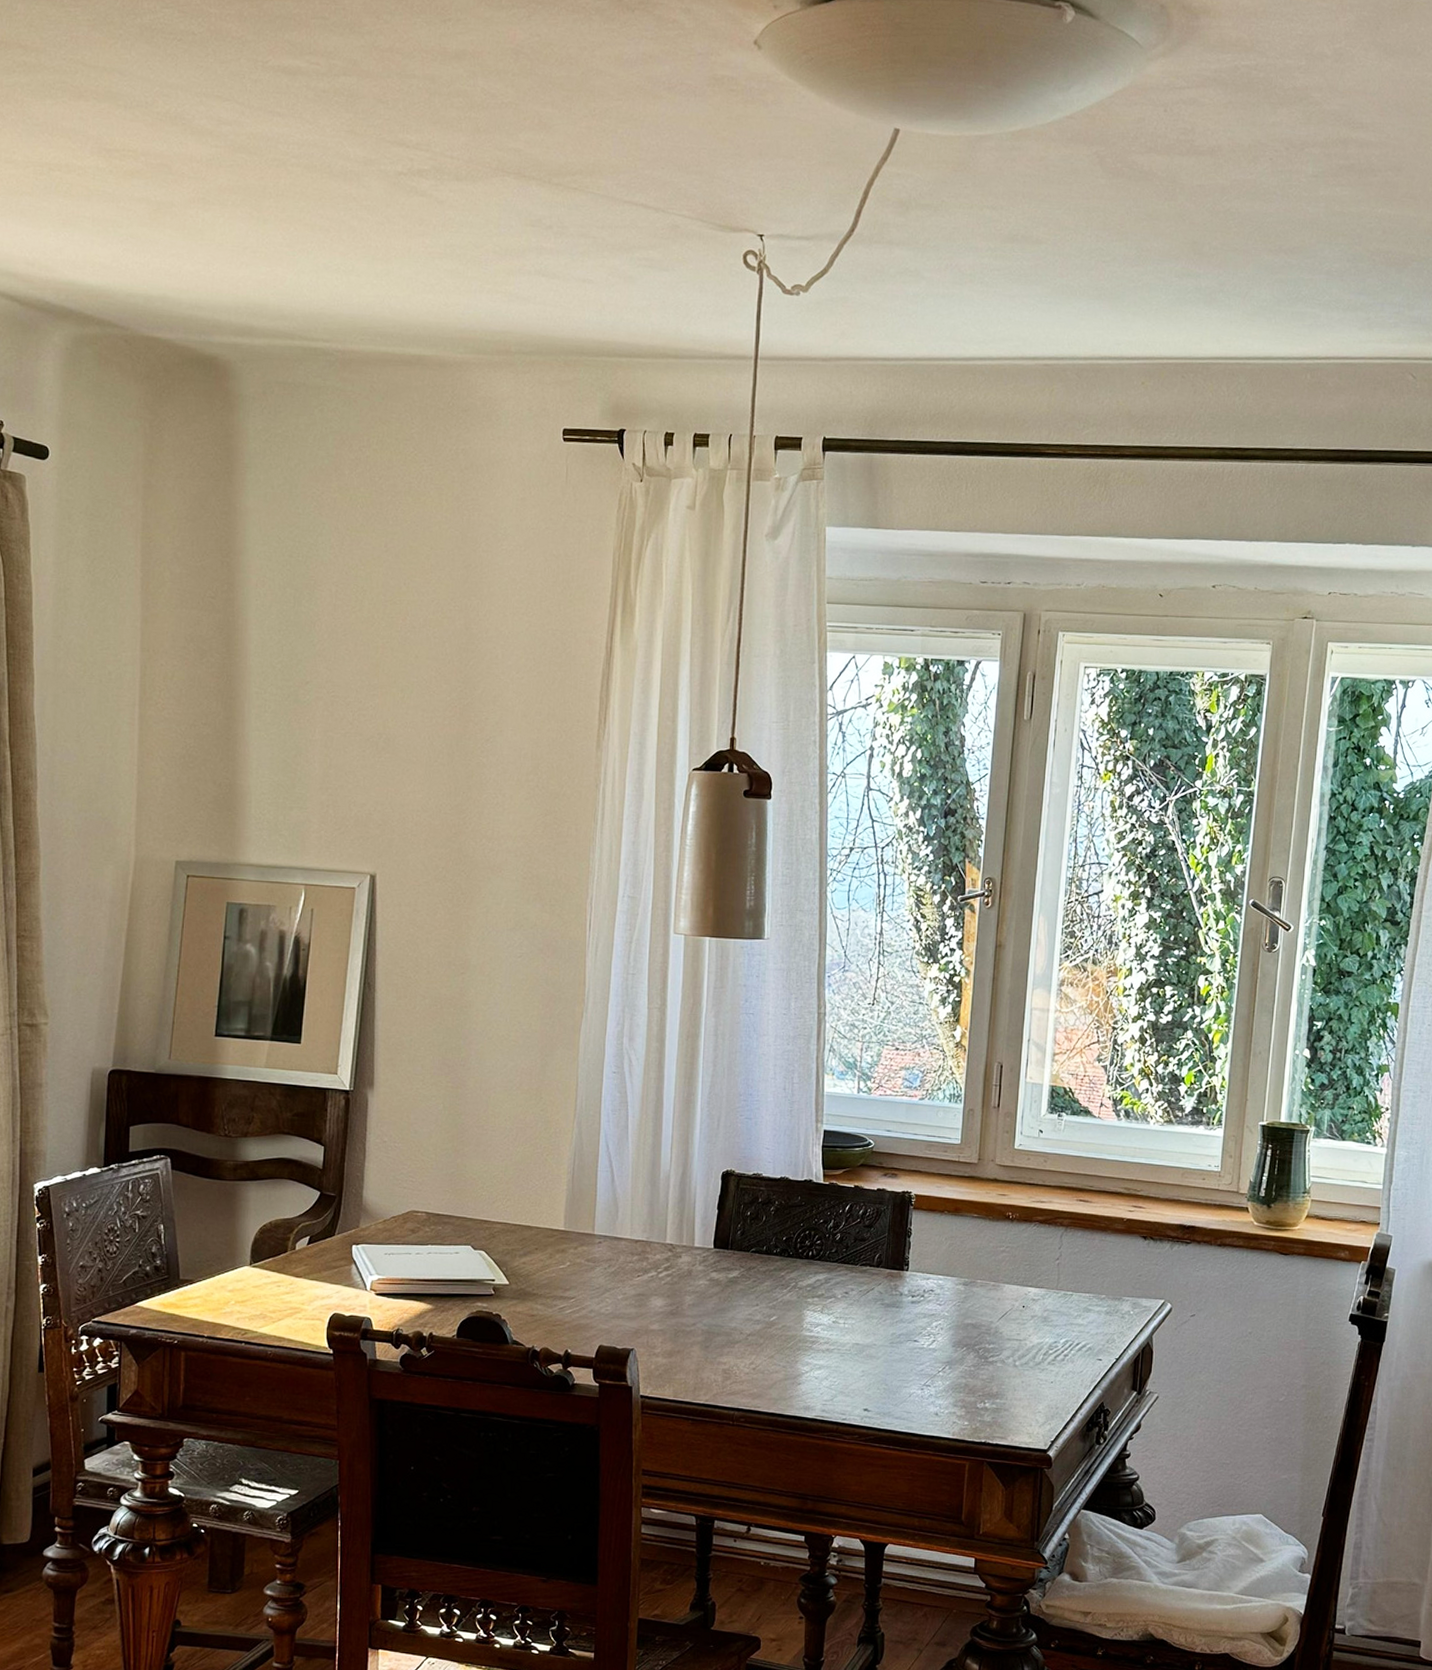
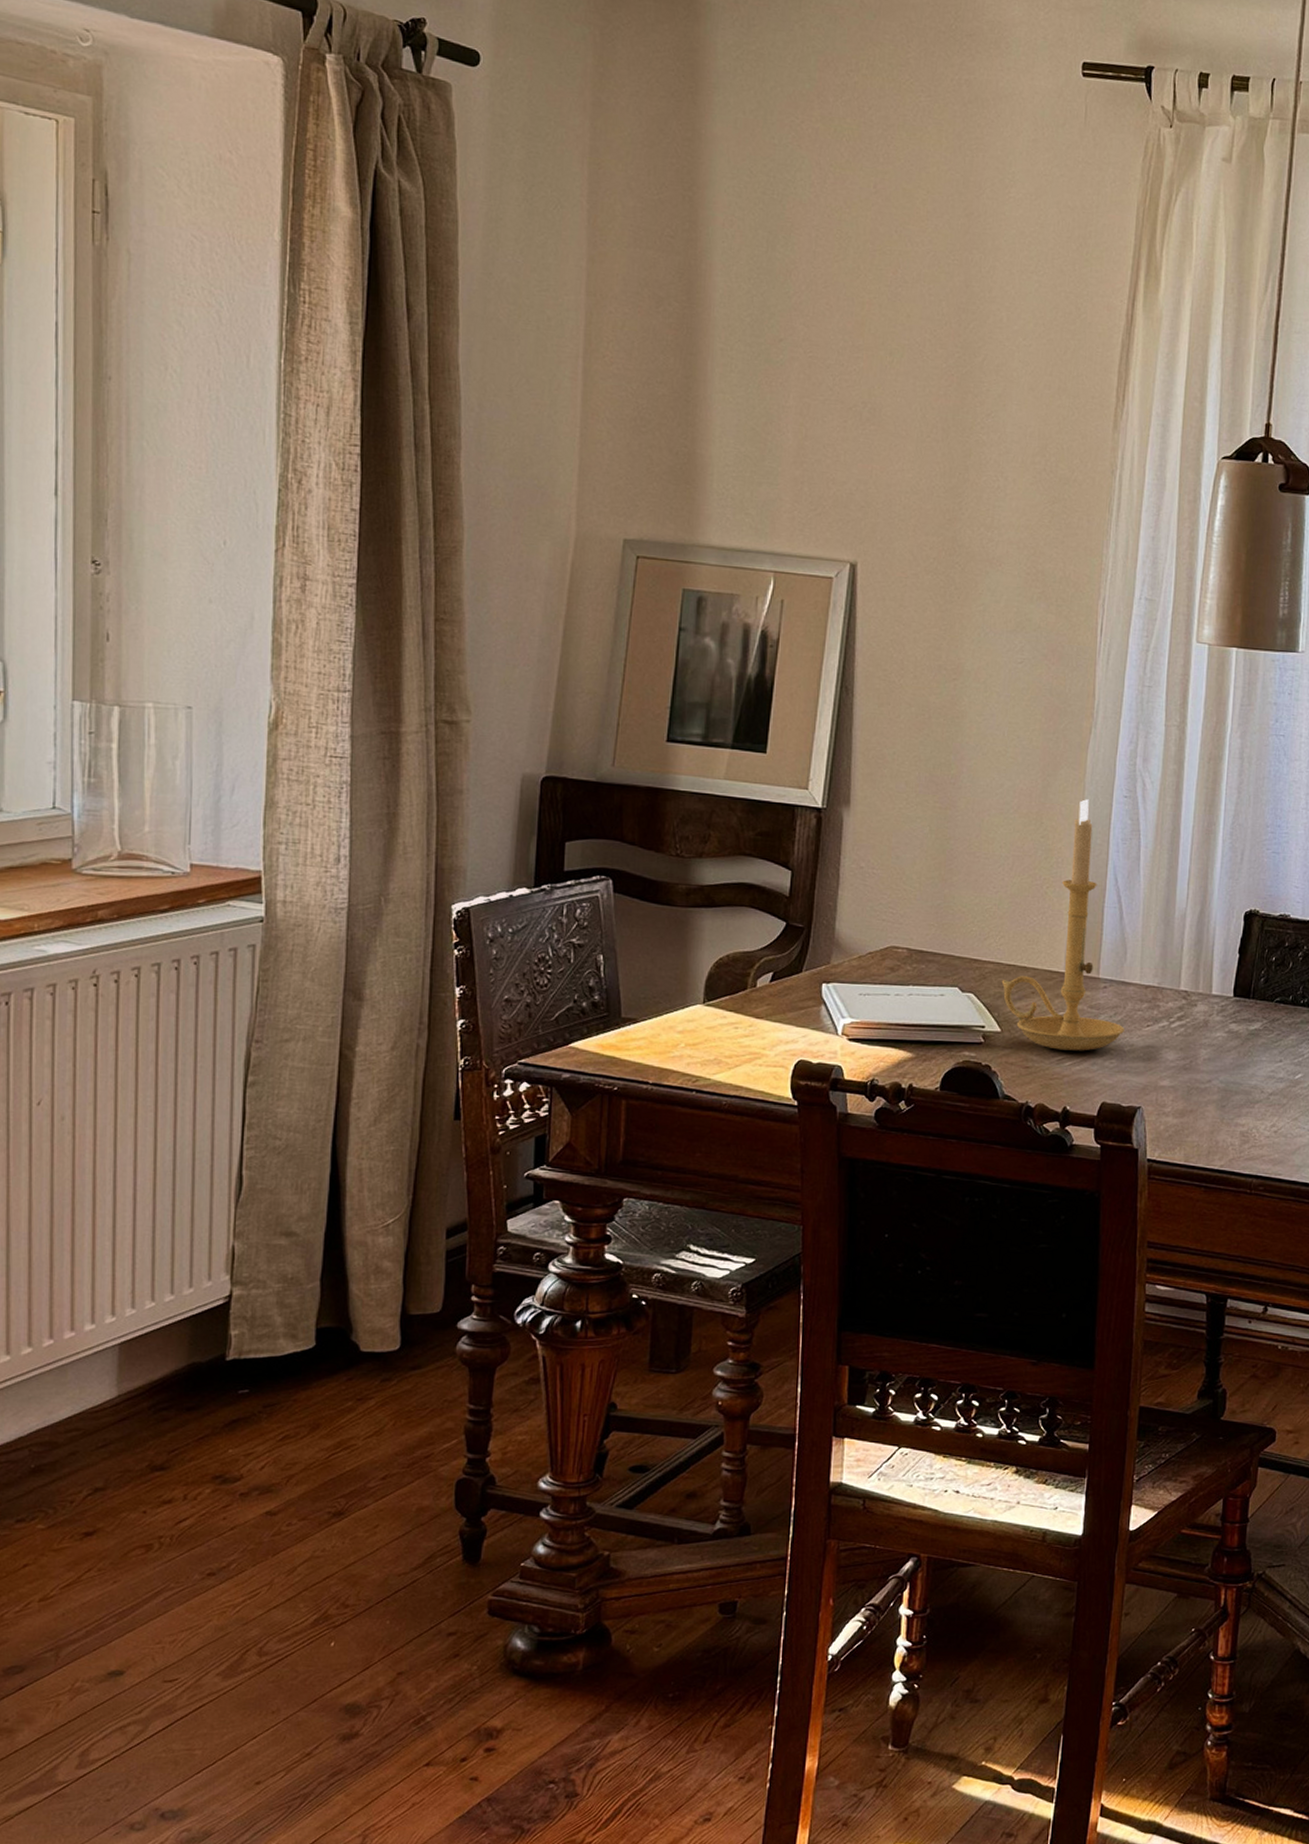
candle holder: none [508,1076,617,1300] -> present [1001,799,1124,1051]

